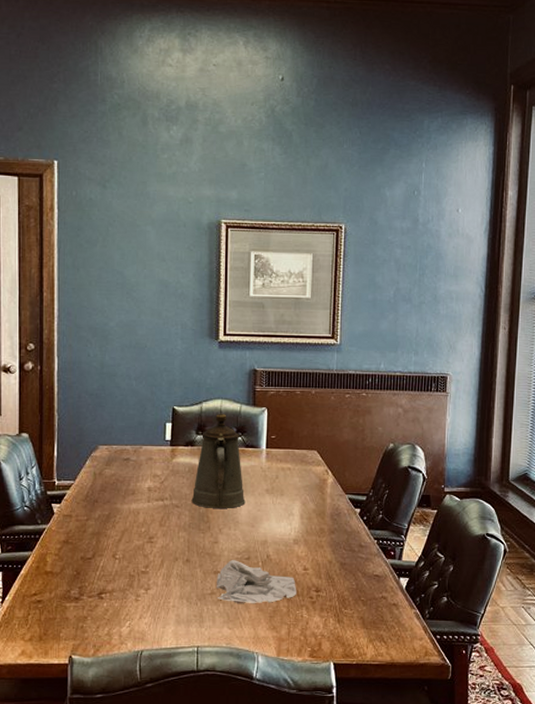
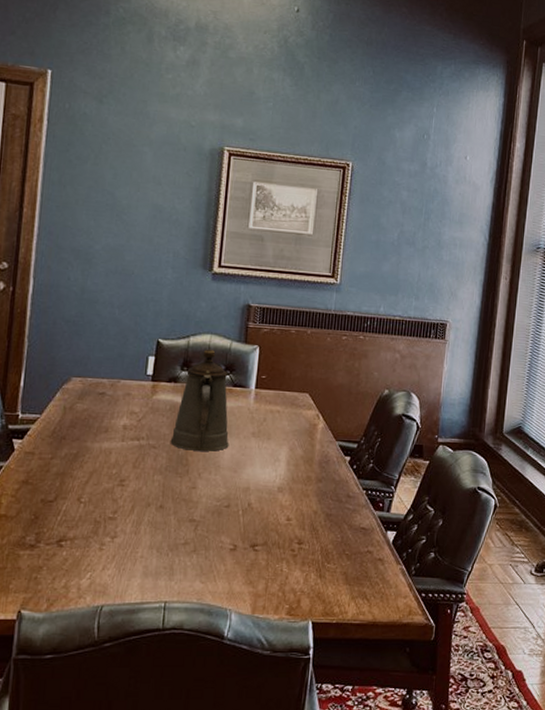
tissue: present [217,560,297,603] -> none [190,507,278,555]

